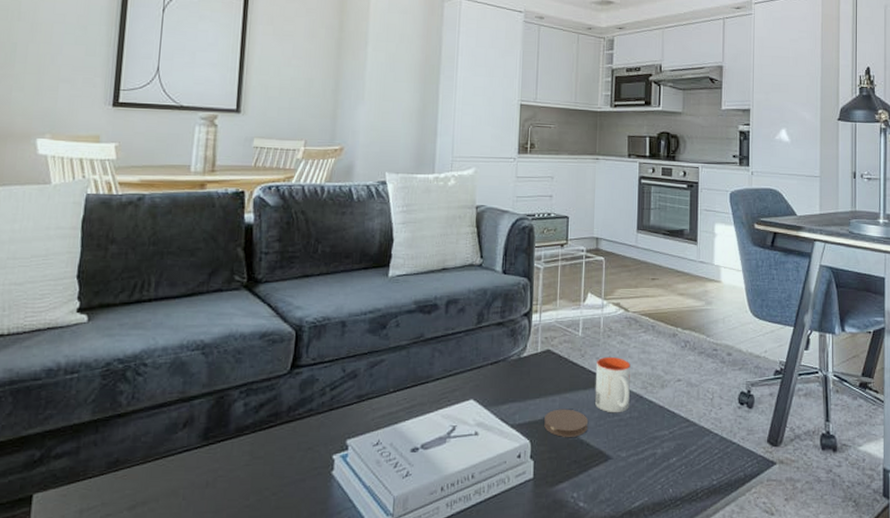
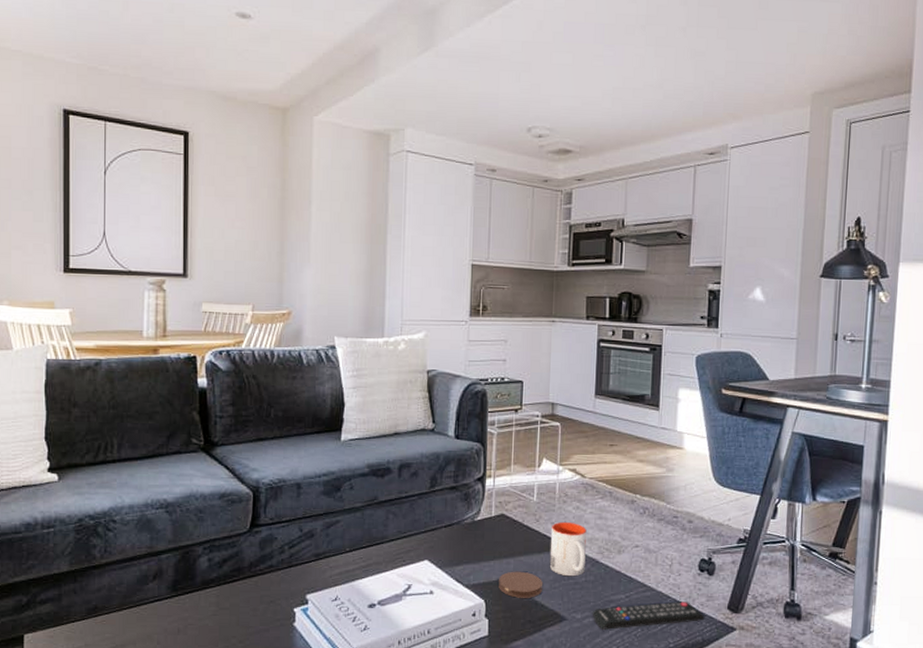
remote control: none [637,436,746,468] -> present [593,601,705,630]

